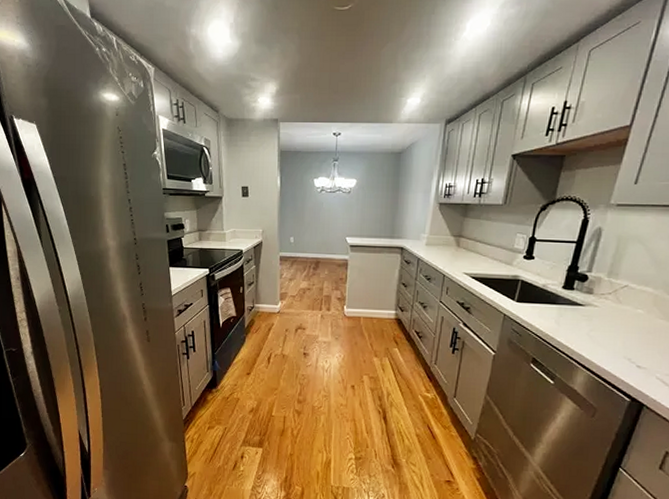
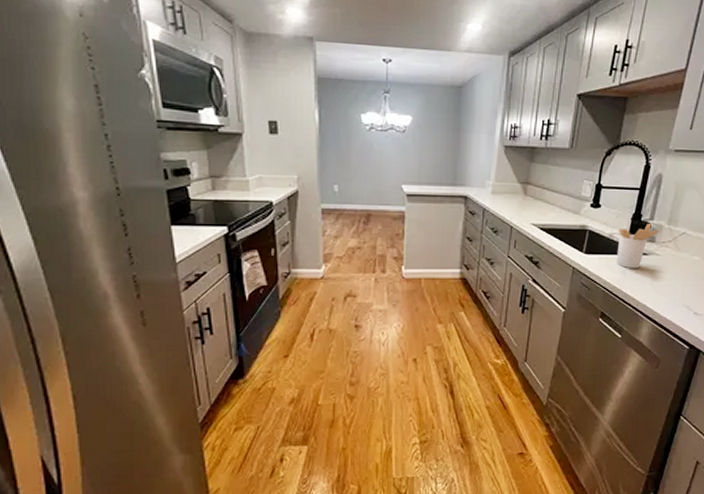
utensil holder: none [550,275,598,319] -> present [616,223,660,269]

